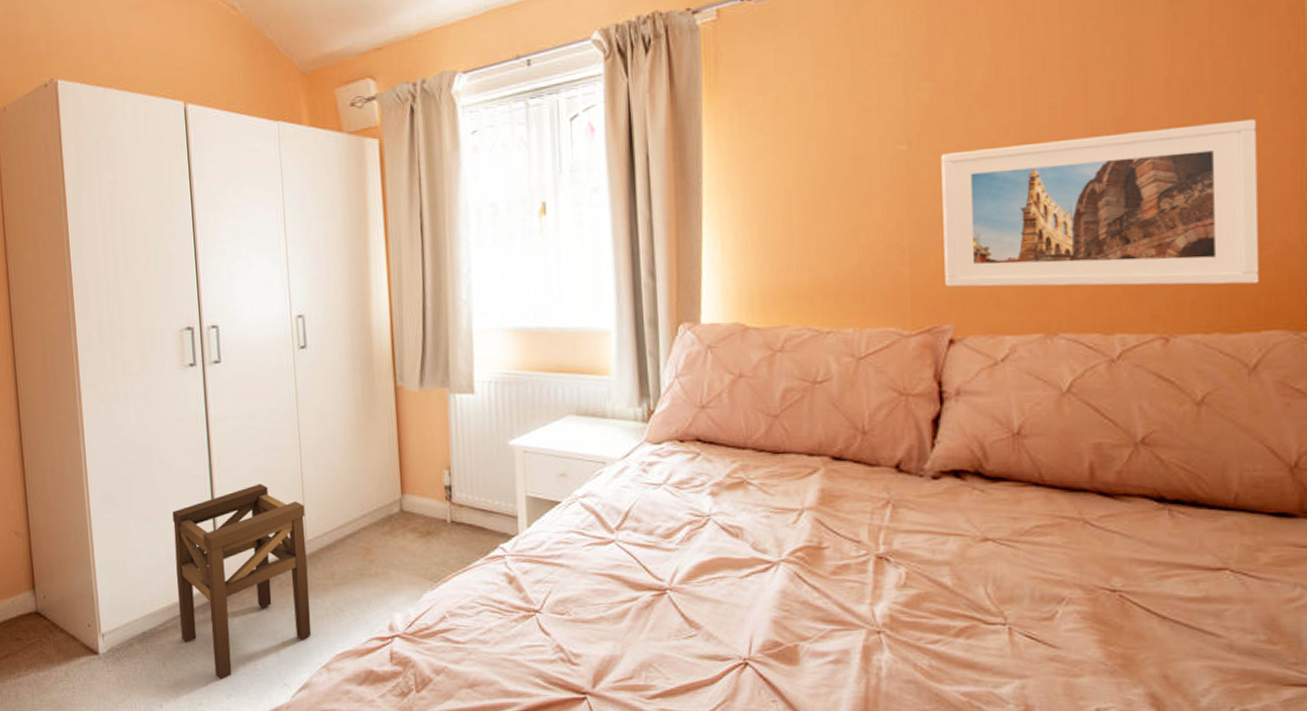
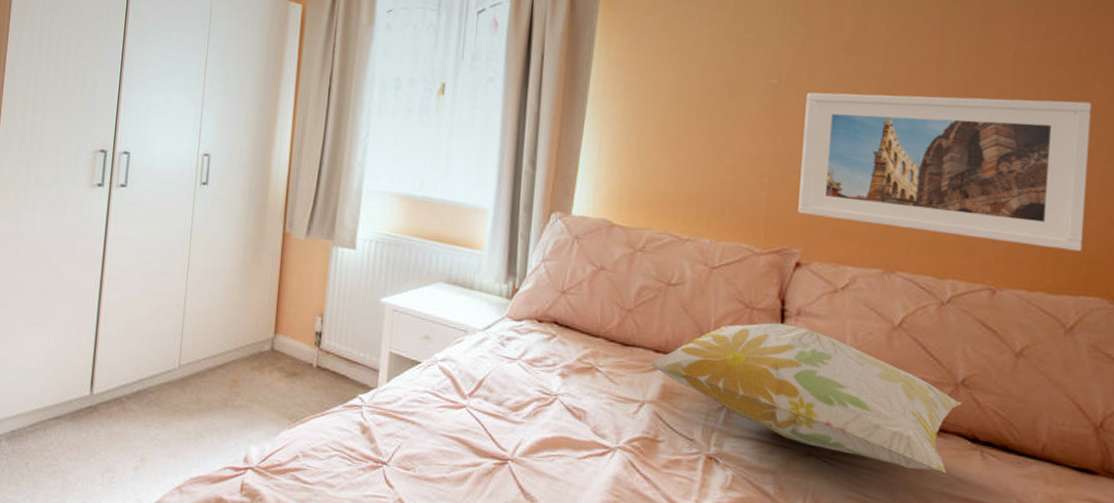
stool: present [172,484,312,680] -> none [48,305,183,487]
decorative pillow: none [803,406,1145,539] -> present [648,322,963,473]

